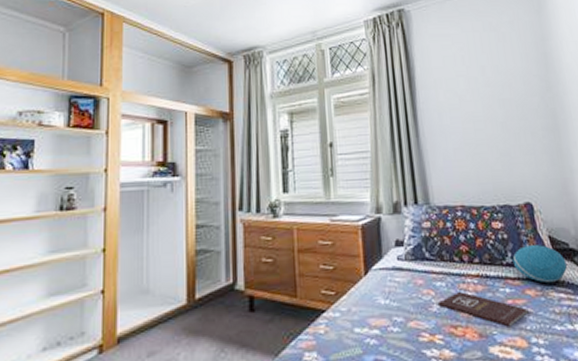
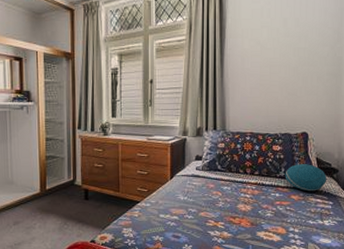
book: present [437,290,529,327] -> none [223,193,291,220]

